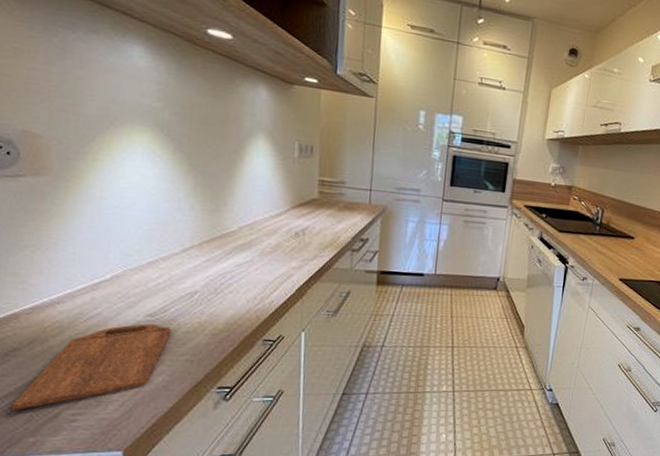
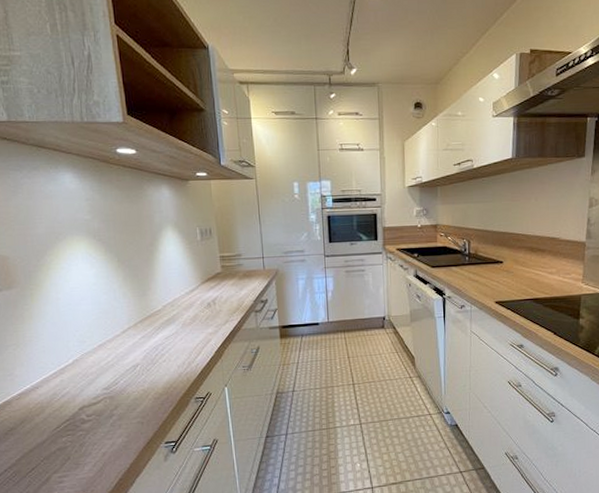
cutting board: present [12,323,172,411] -> none [15,395,124,478]

